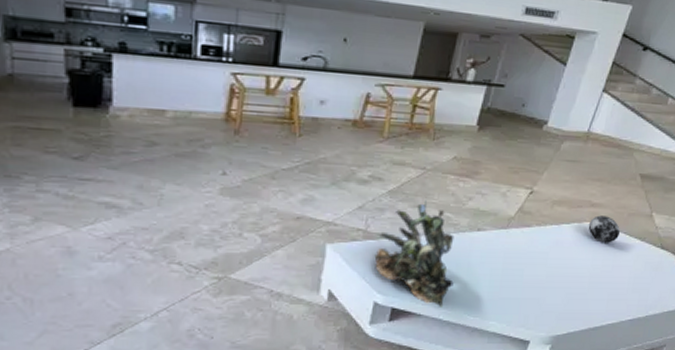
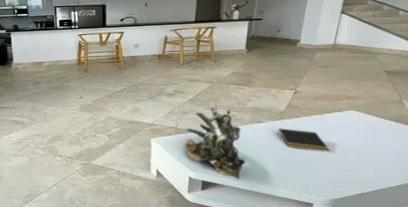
notepad: none [500,240,560,274] -> present [277,128,329,151]
decorative orb: present [588,215,621,243] -> none [347,105,377,126]

